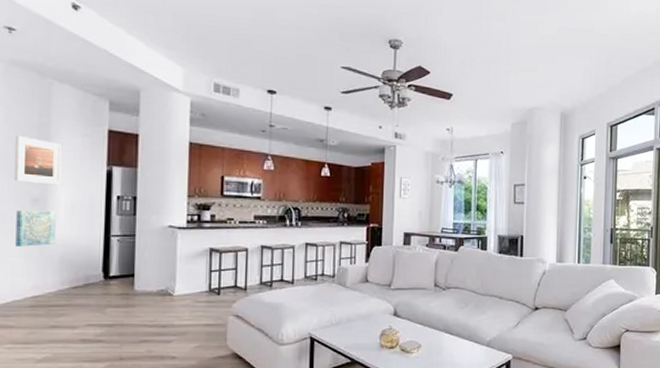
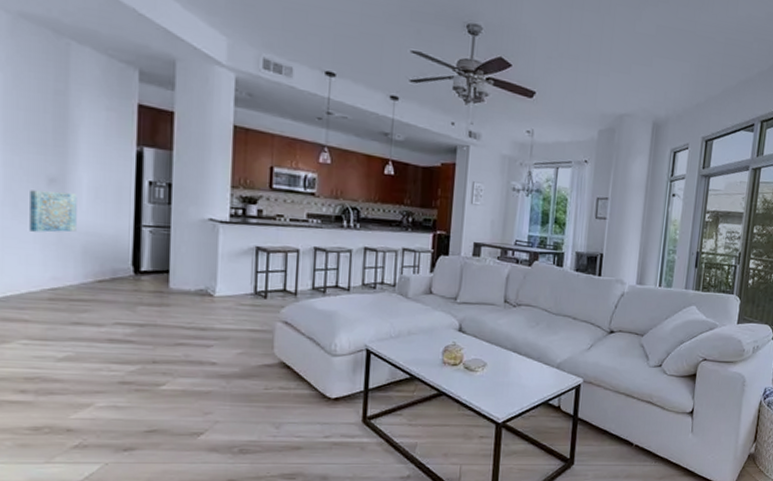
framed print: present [15,135,61,185] -> none [27,102,82,165]

